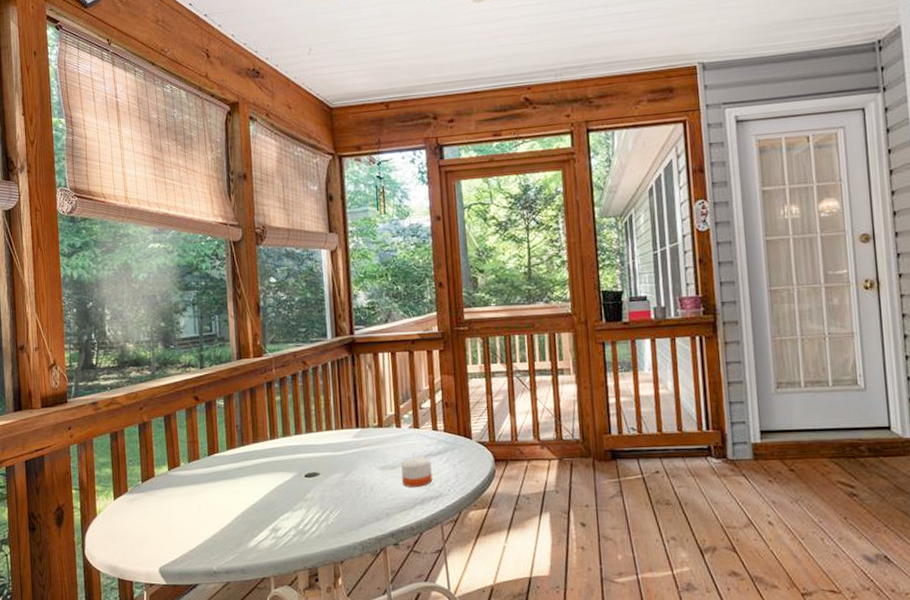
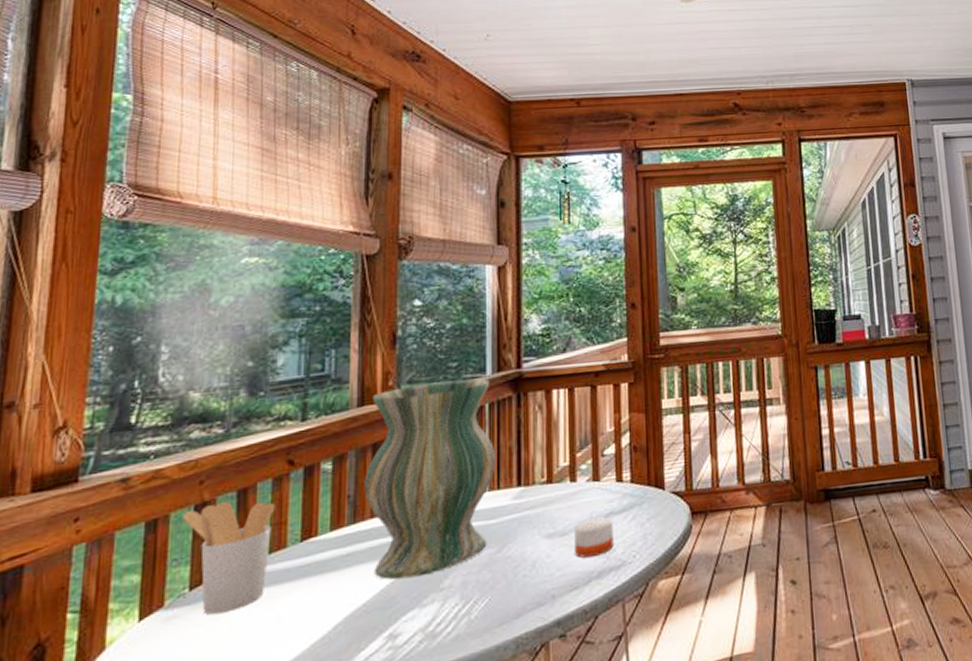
utensil holder: none [132,423,190,500] -> present [182,501,276,614]
vase: none [246,341,339,490] -> present [364,378,496,580]

